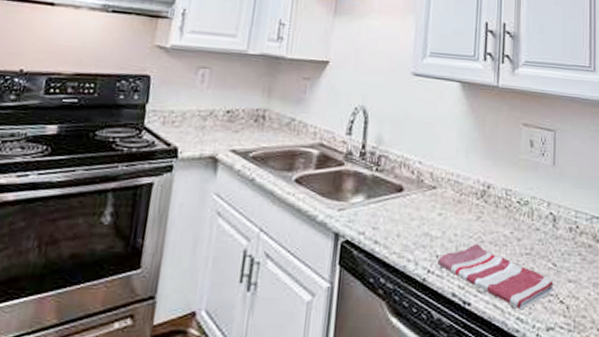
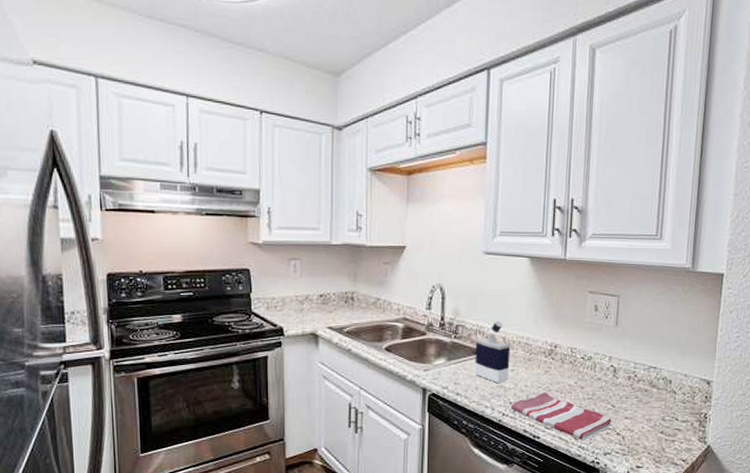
perfume bottle: none [396,152,439,229] -> present [474,320,511,383]

